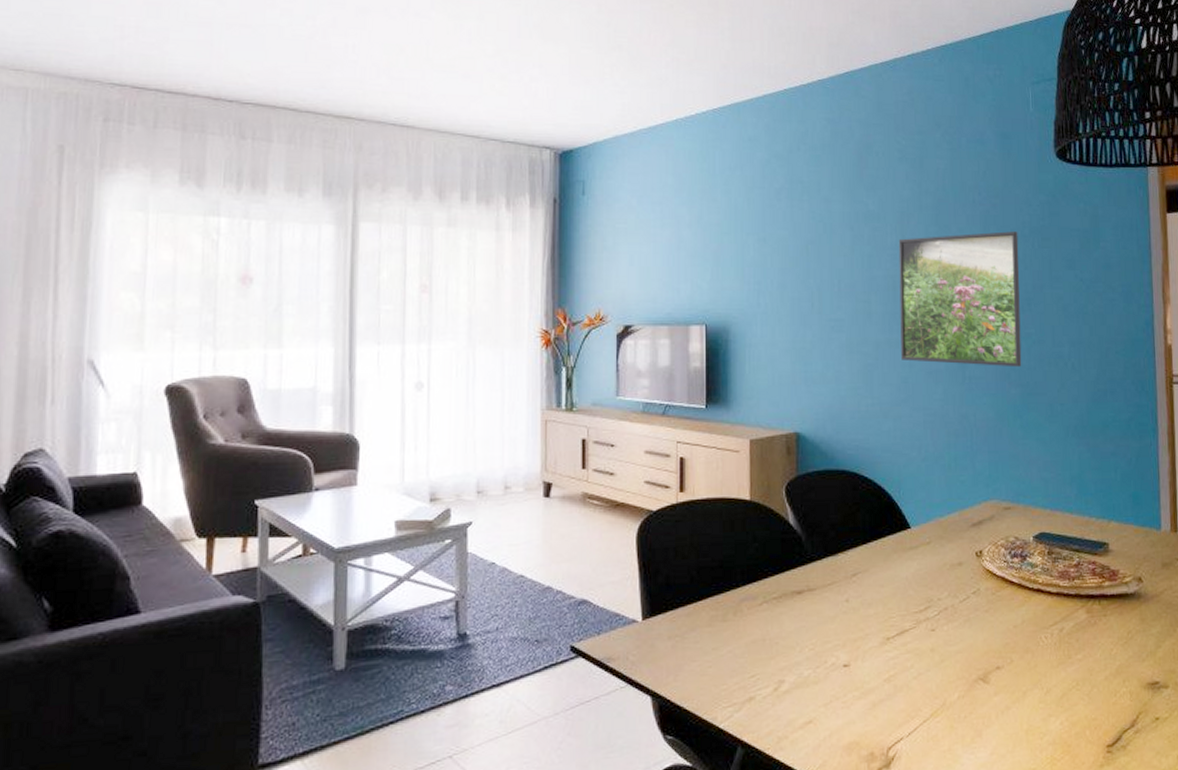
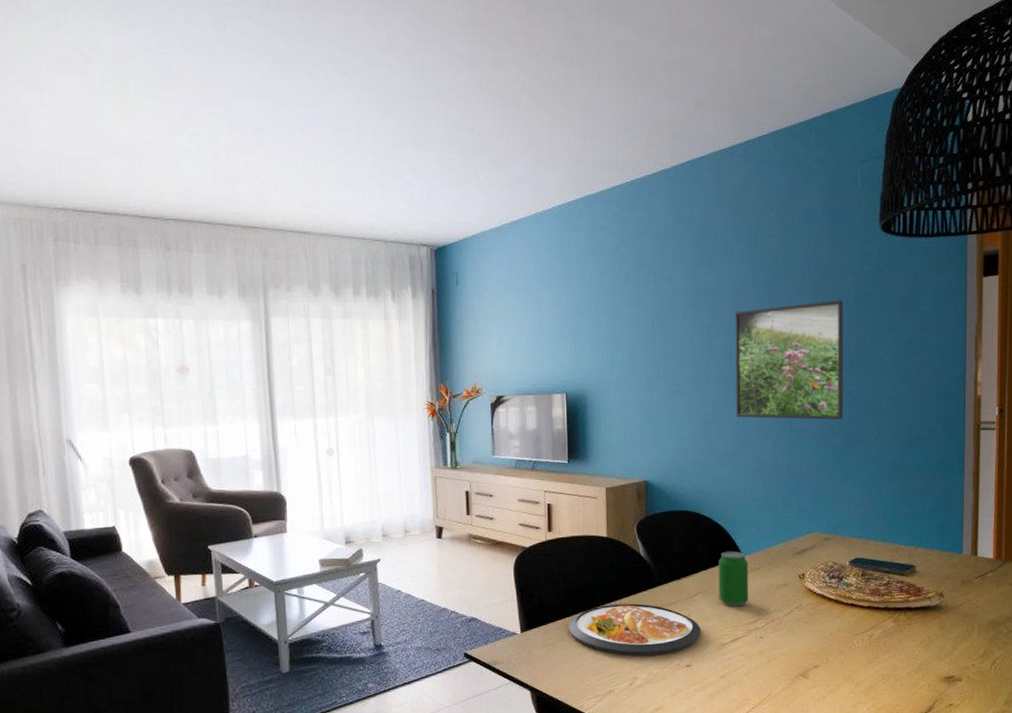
dish: none [701,584,861,652] -> present [568,603,701,655]
beverage can: none [881,520,918,591] -> present [718,551,749,607]

